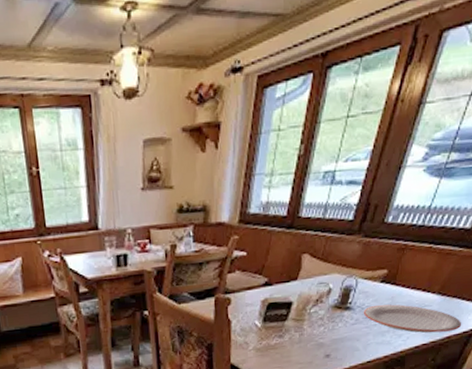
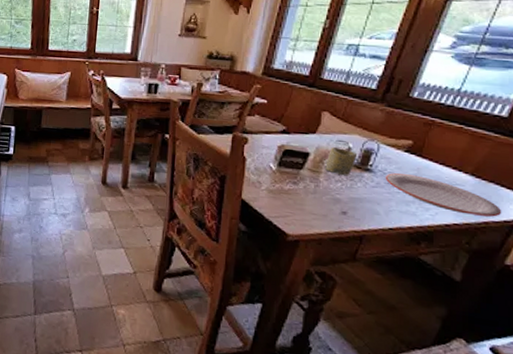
cup: none [308,290,338,319] -> present [325,147,358,176]

